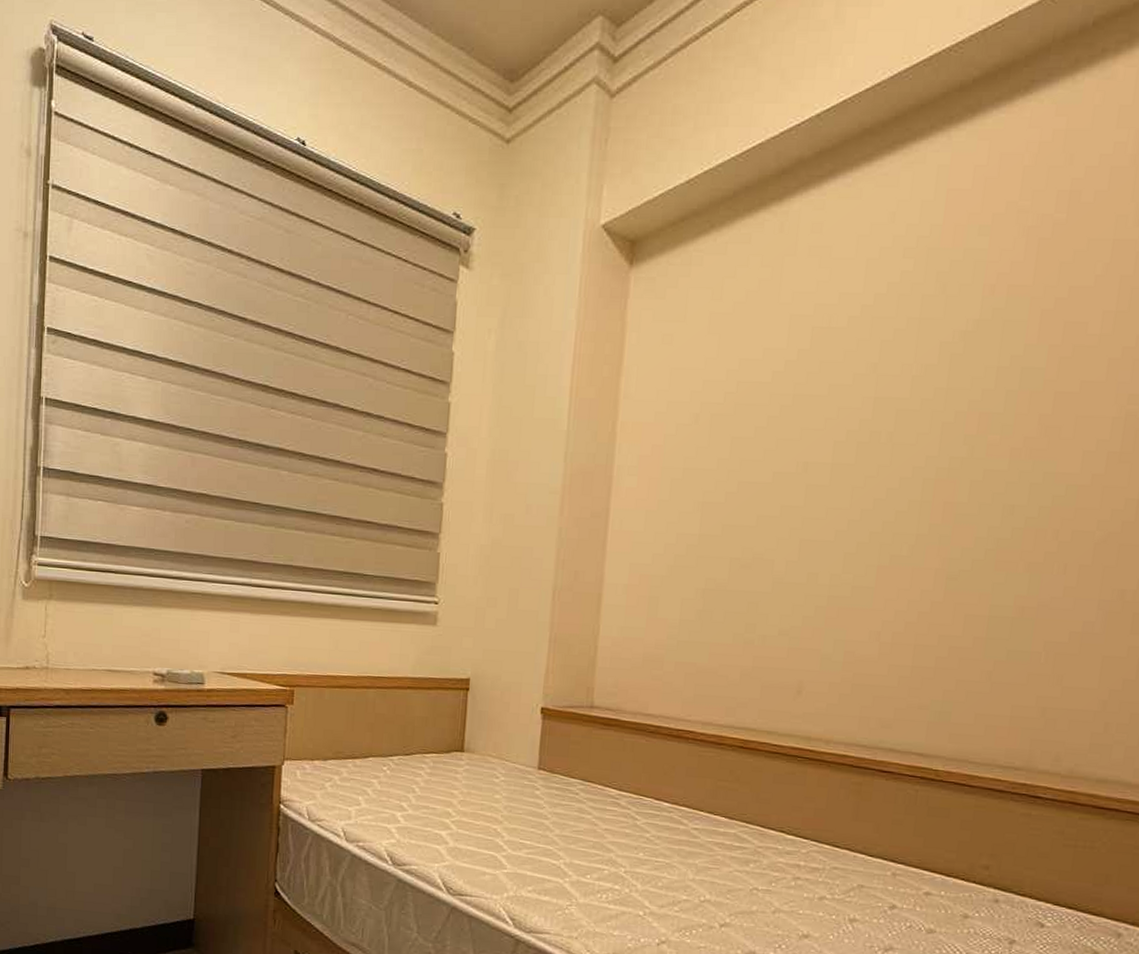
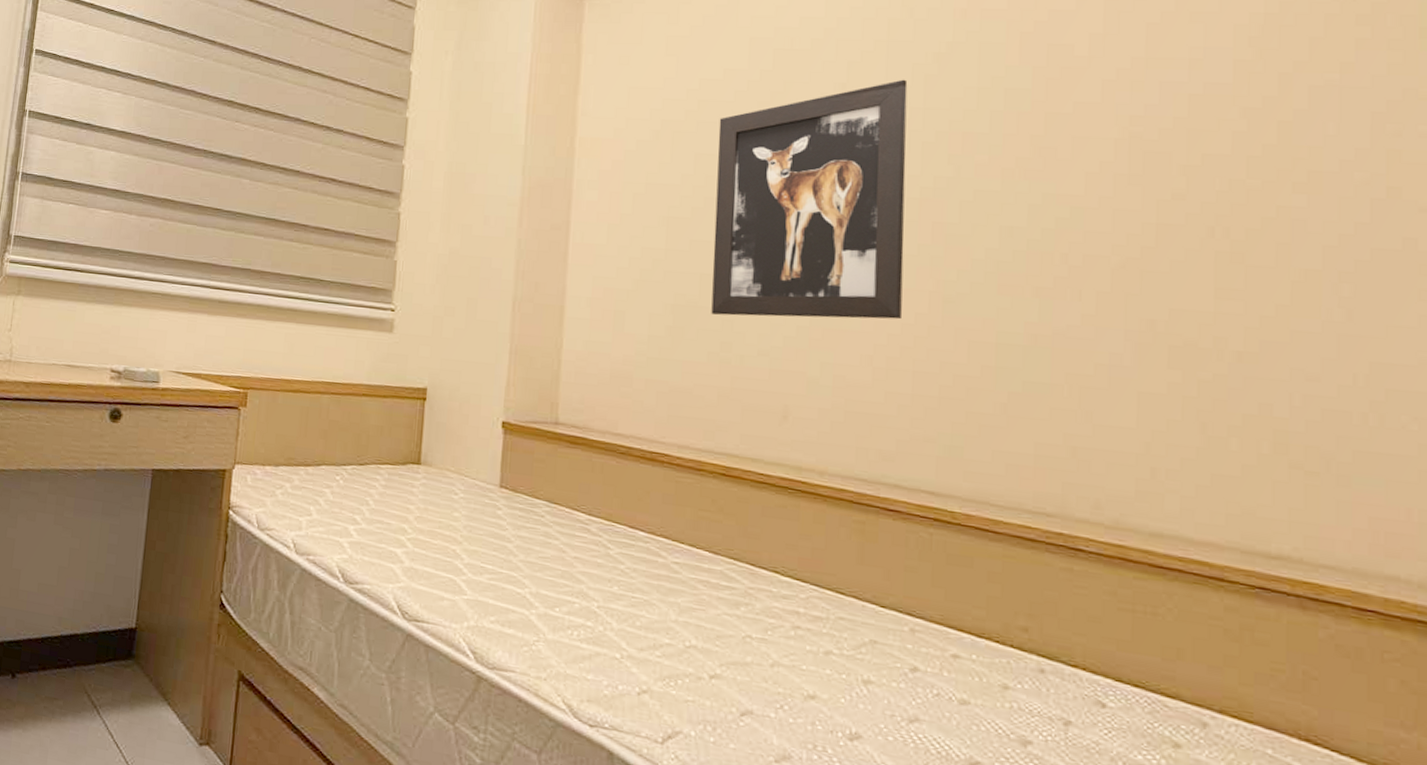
wall art: none [738,358,935,598] -> present [711,79,908,320]

